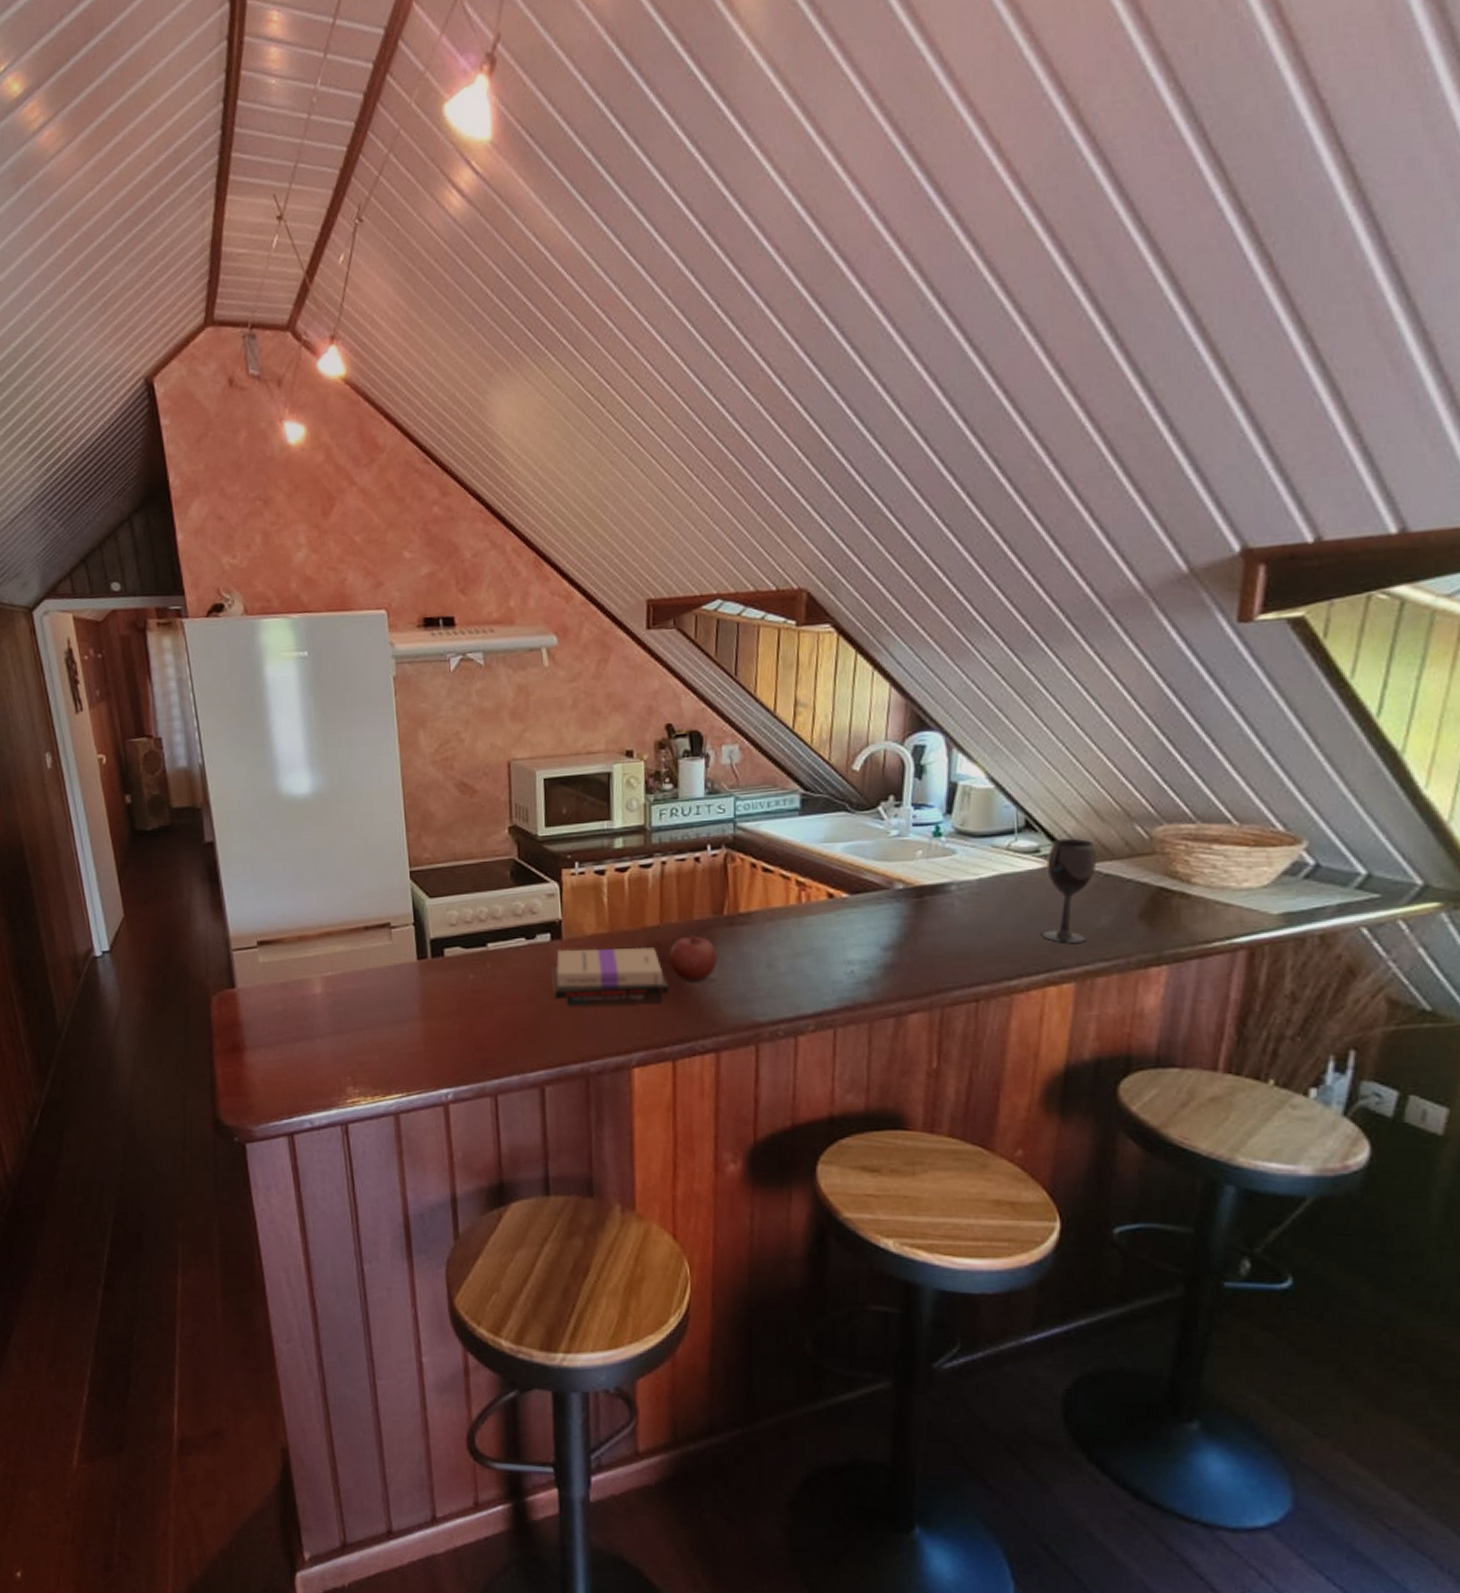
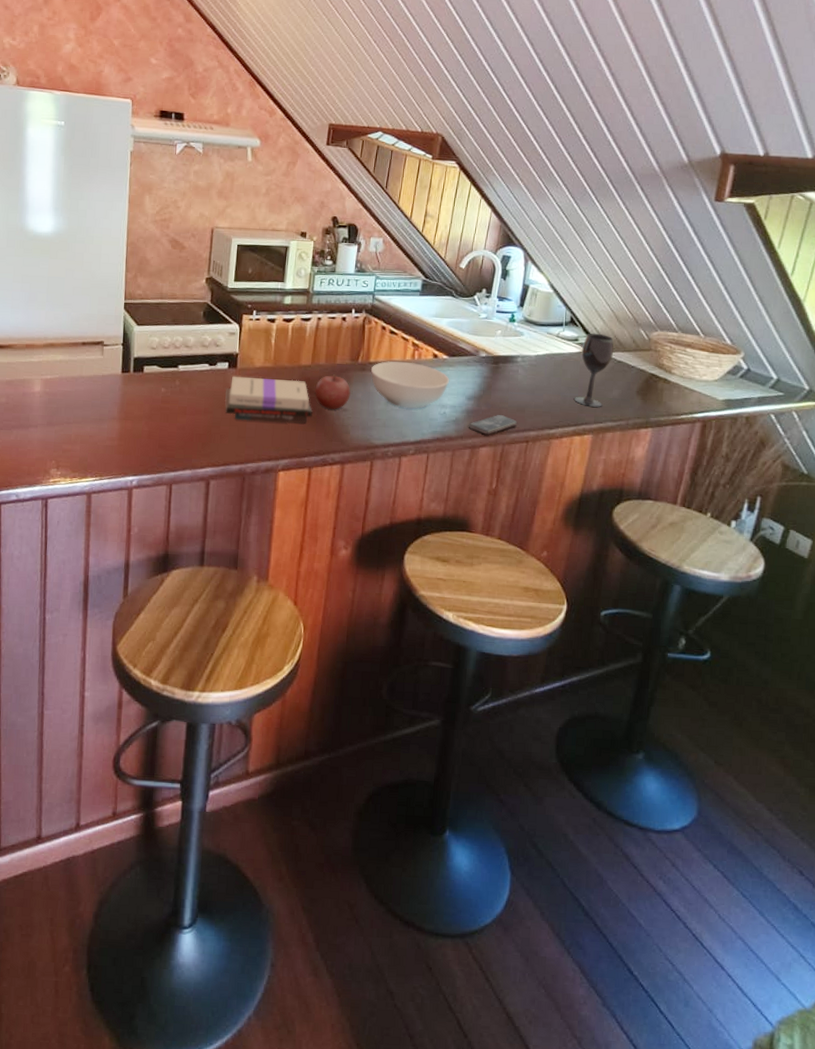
bowl: none [741,907,855,971] -> present [370,361,450,410]
mobile phone: none [889,967,961,998] -> present [469,415,518,436]

